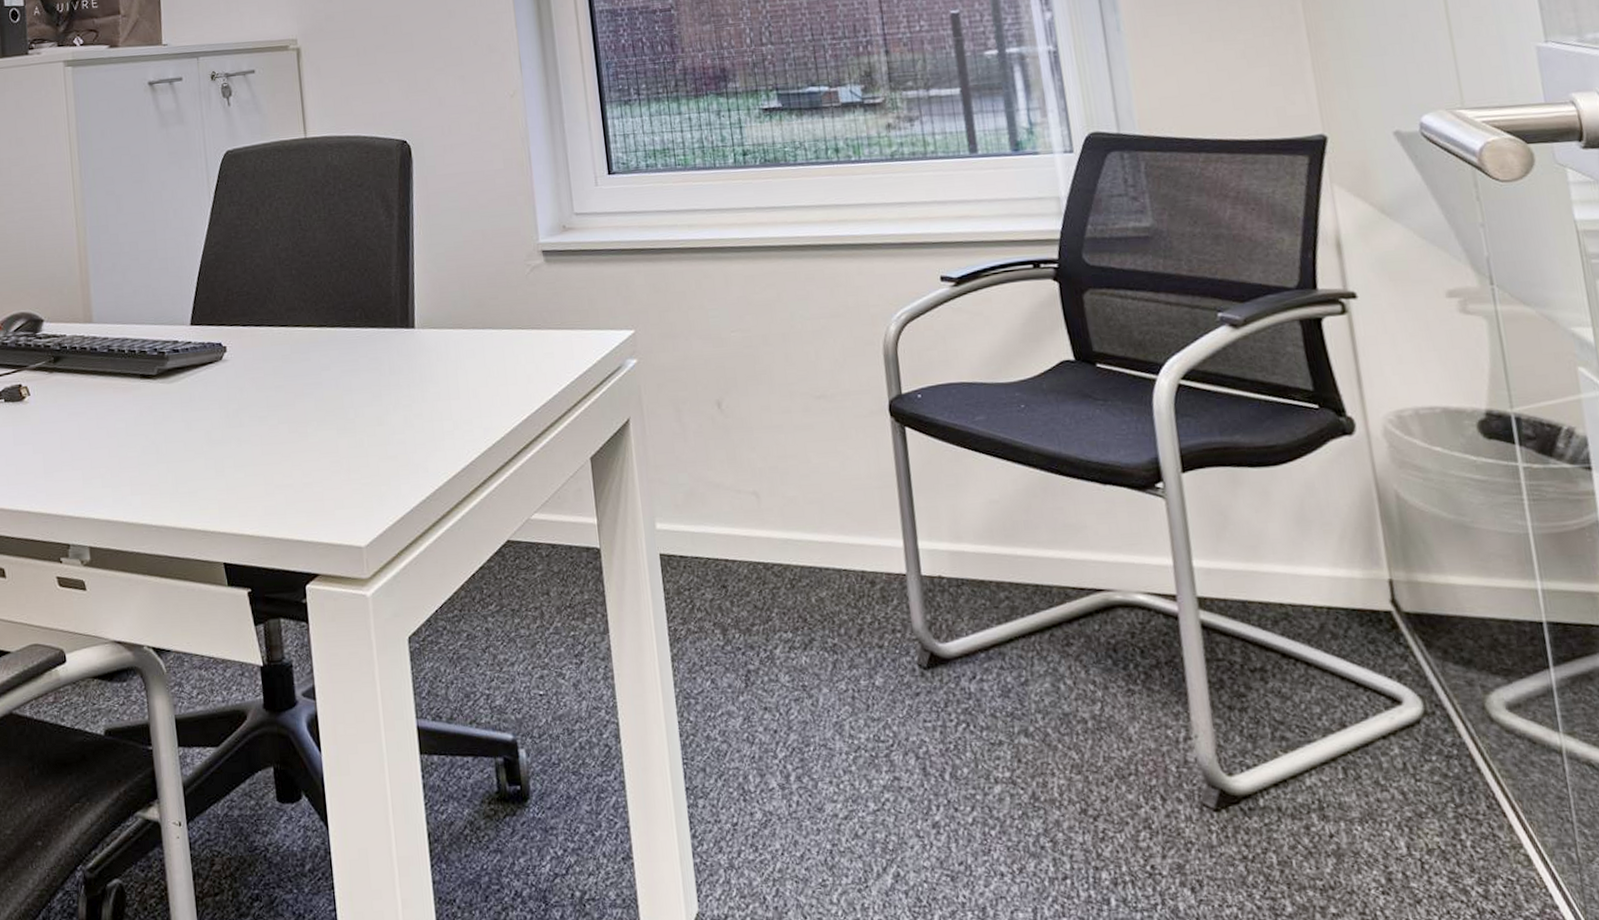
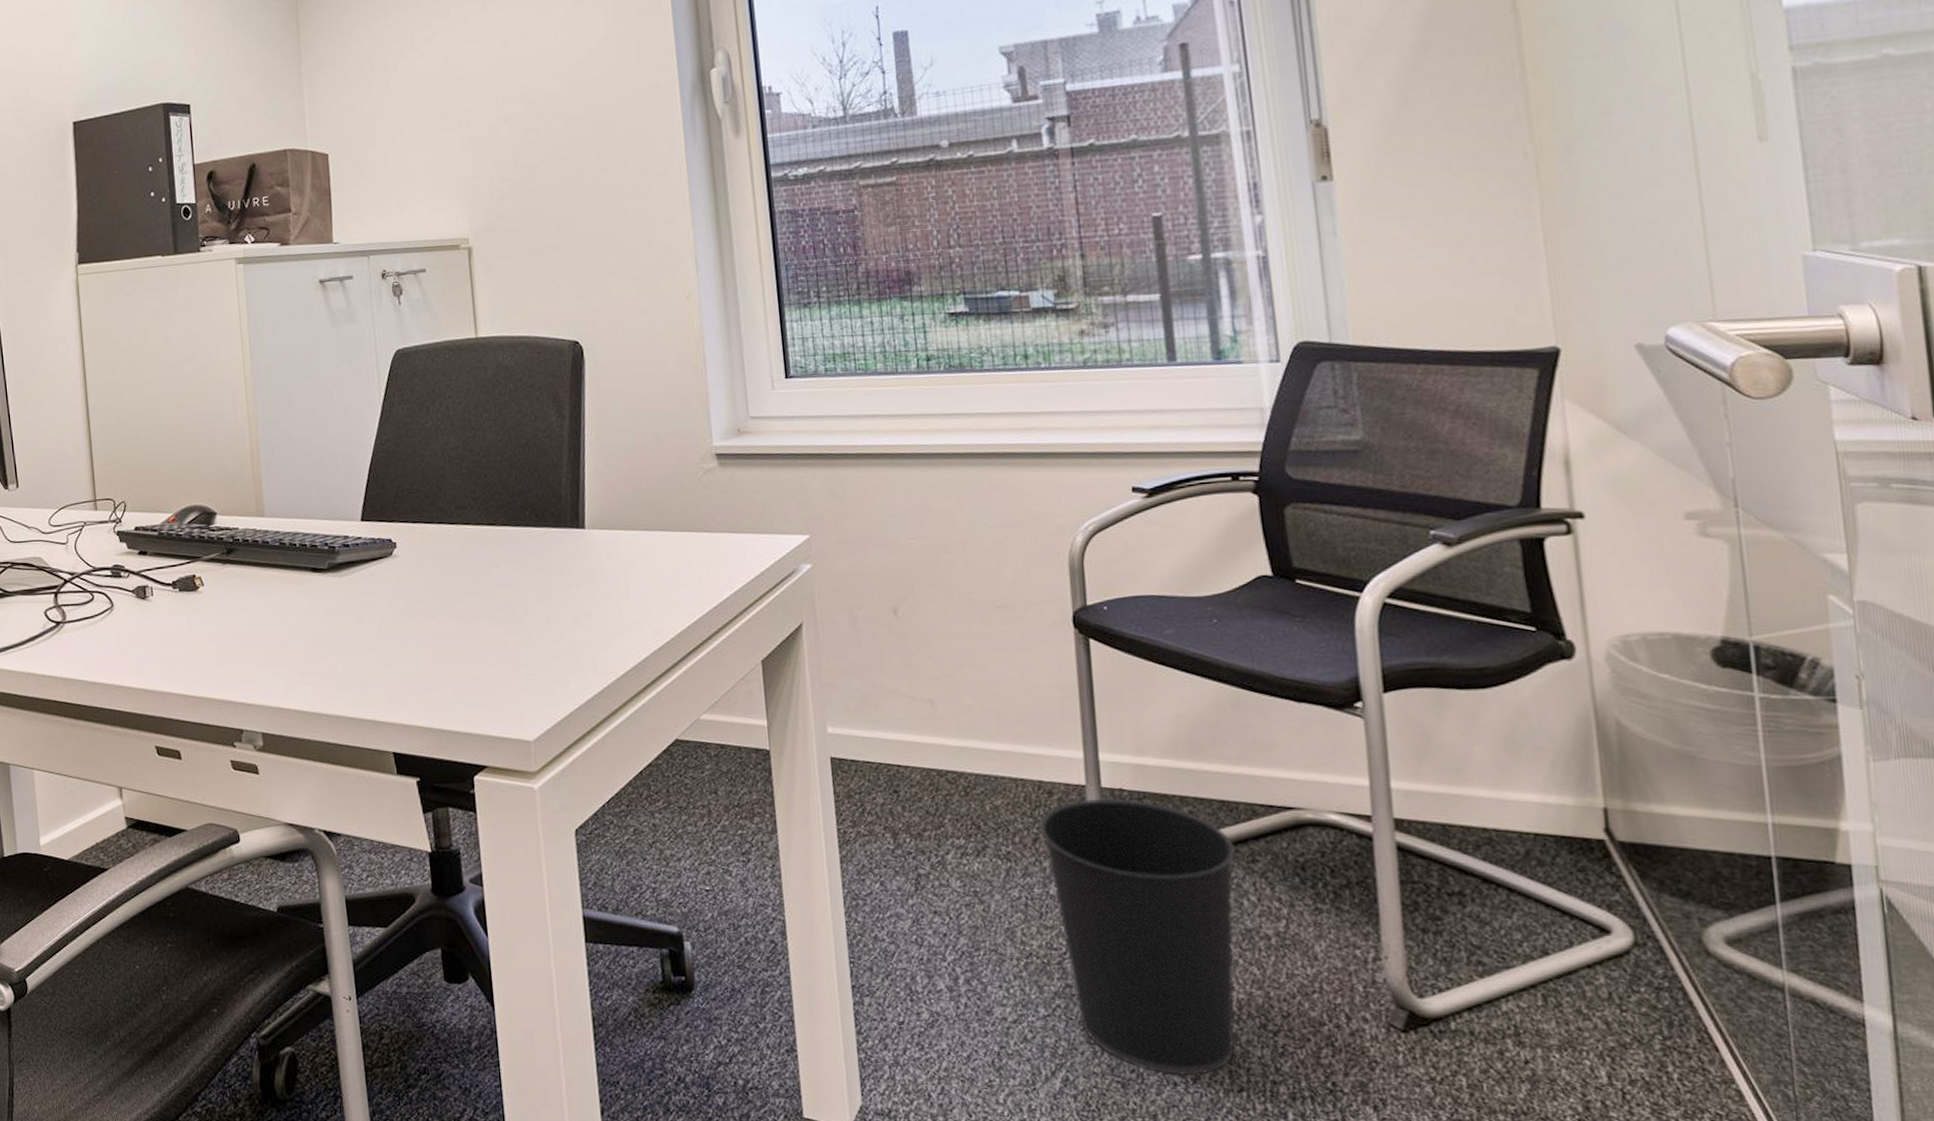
wastebasket: none [863,586,1058,866] -> present [1039,799,1235,1076]

